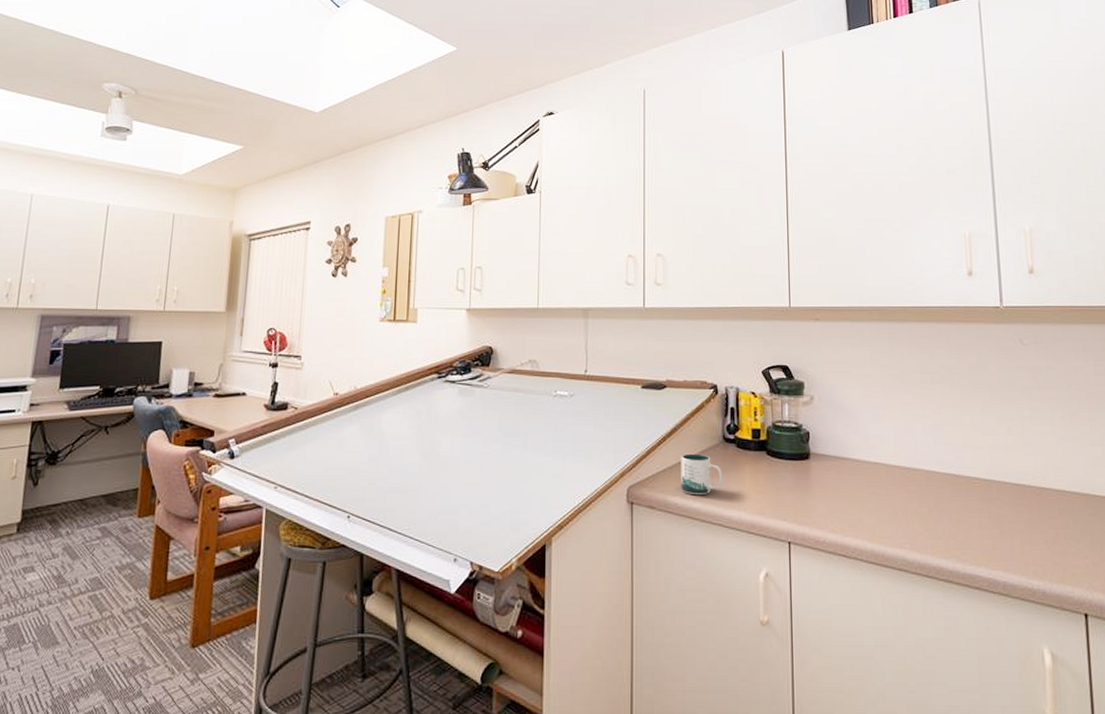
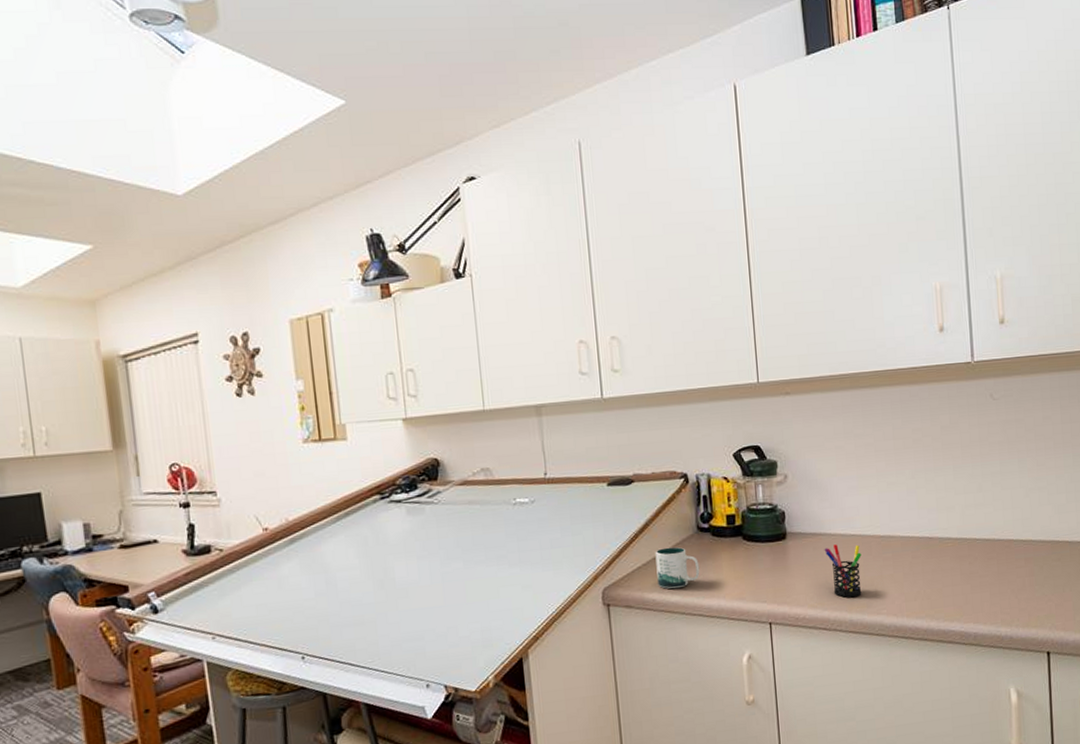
pen holder: none [847,470,885,526] -> present [824,544,862,597]

